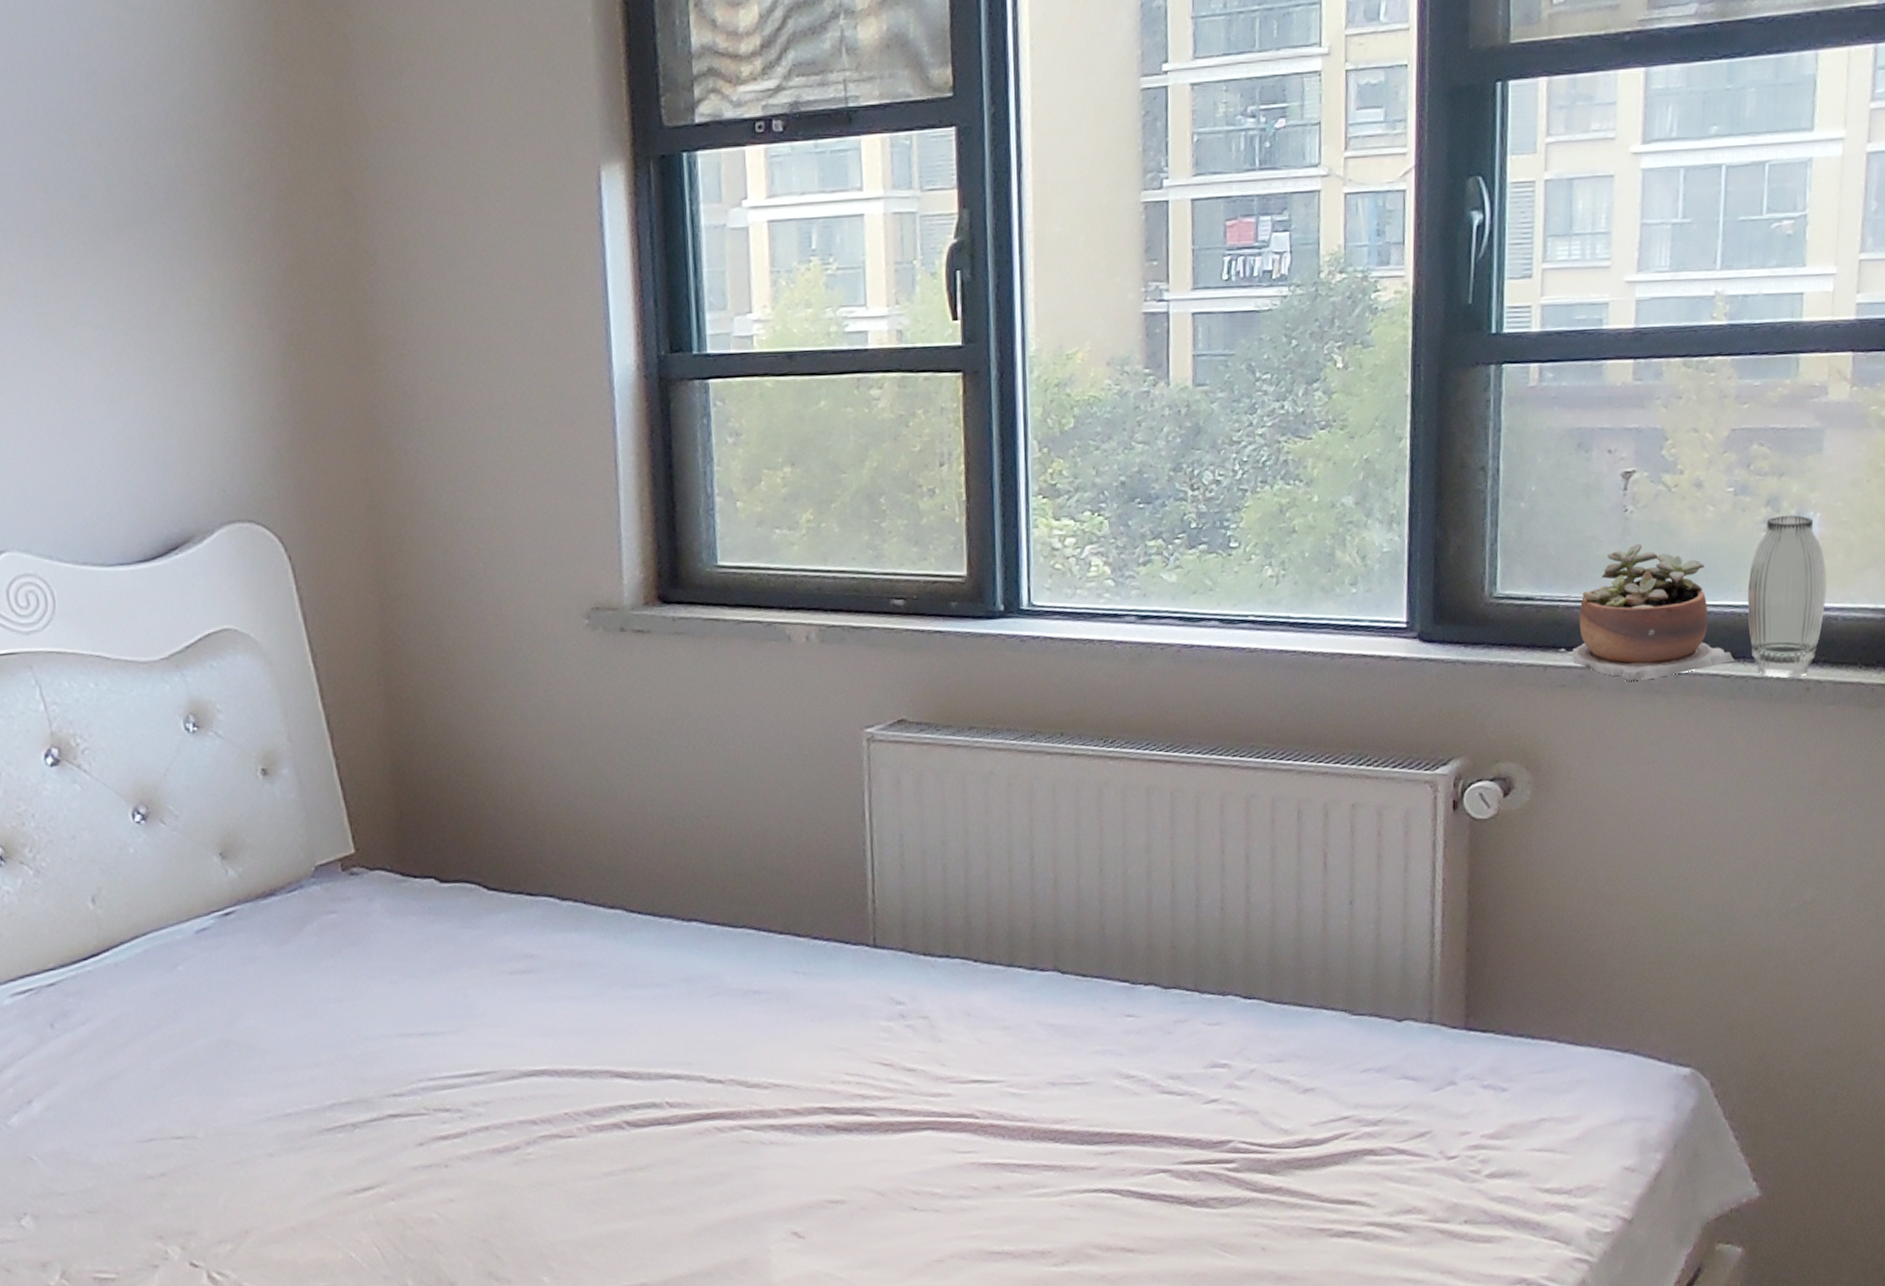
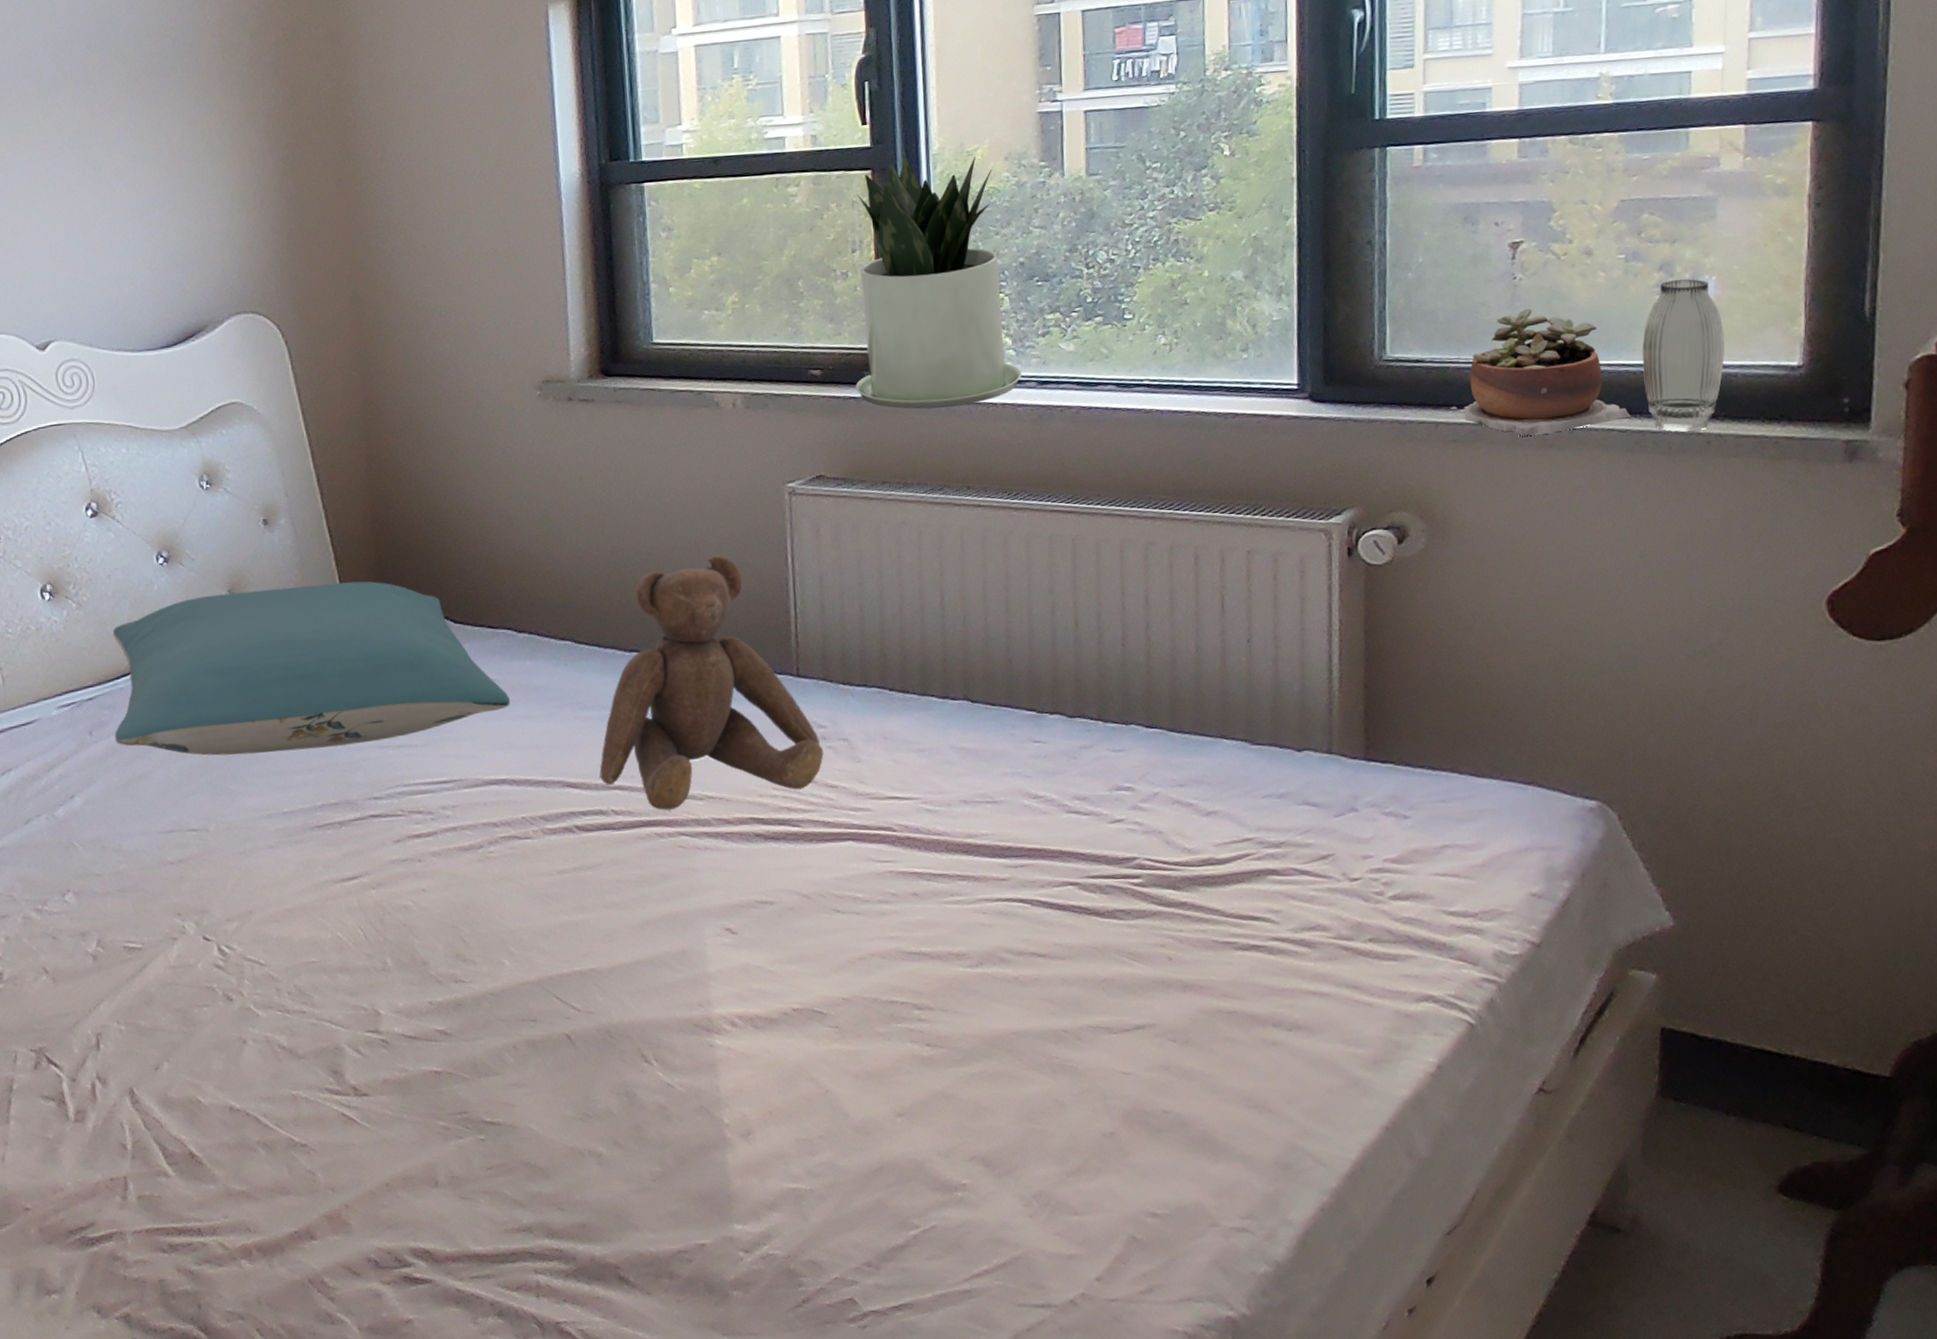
pillow: none [78,841,552,1050] -> present [112,581,510,756]
teddy bear: none [652,810,902,1102] -> present [599,555,824,811]
planter: none [941,359,1121,646] -> present [855,156,1022,410]

